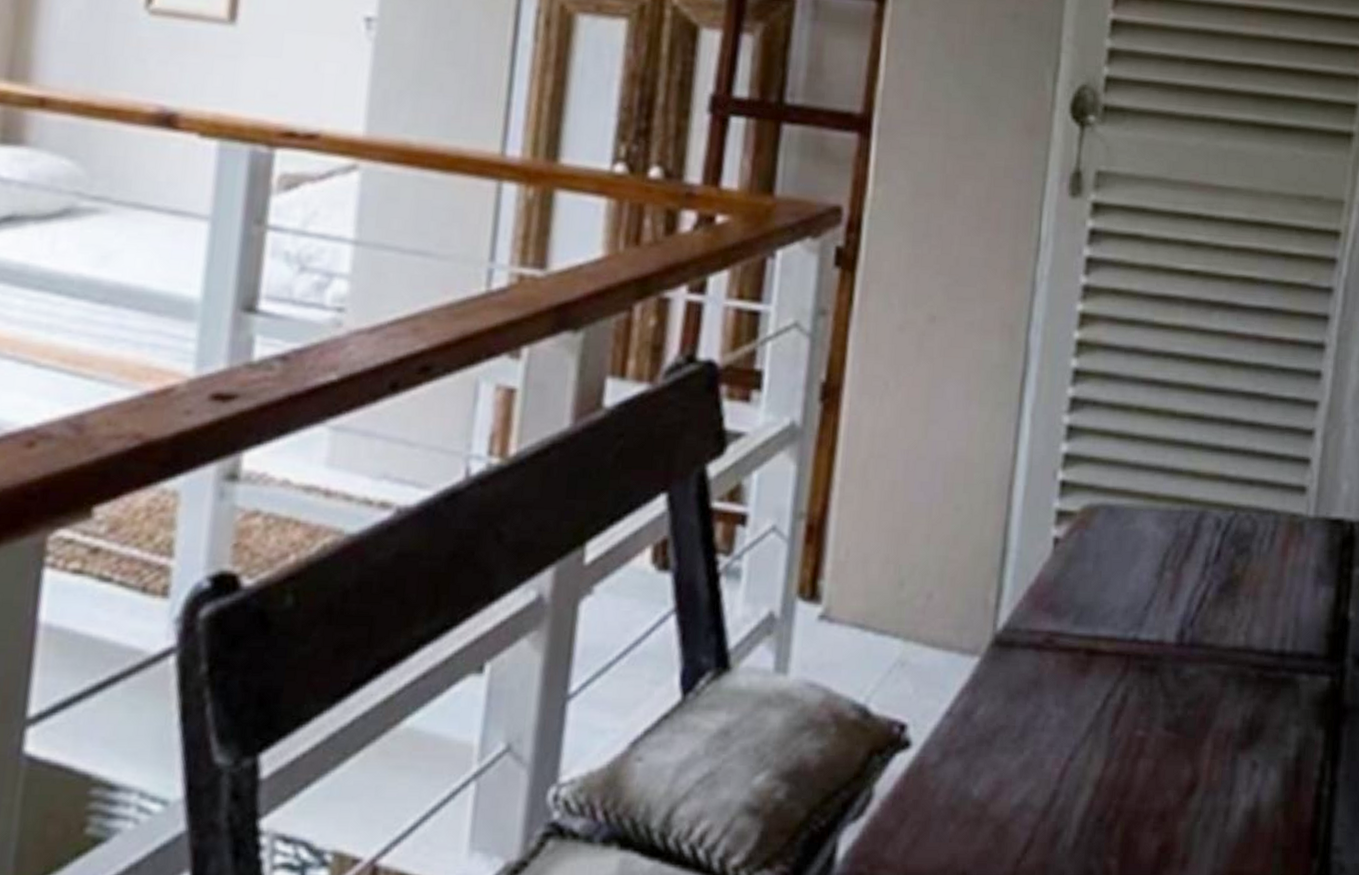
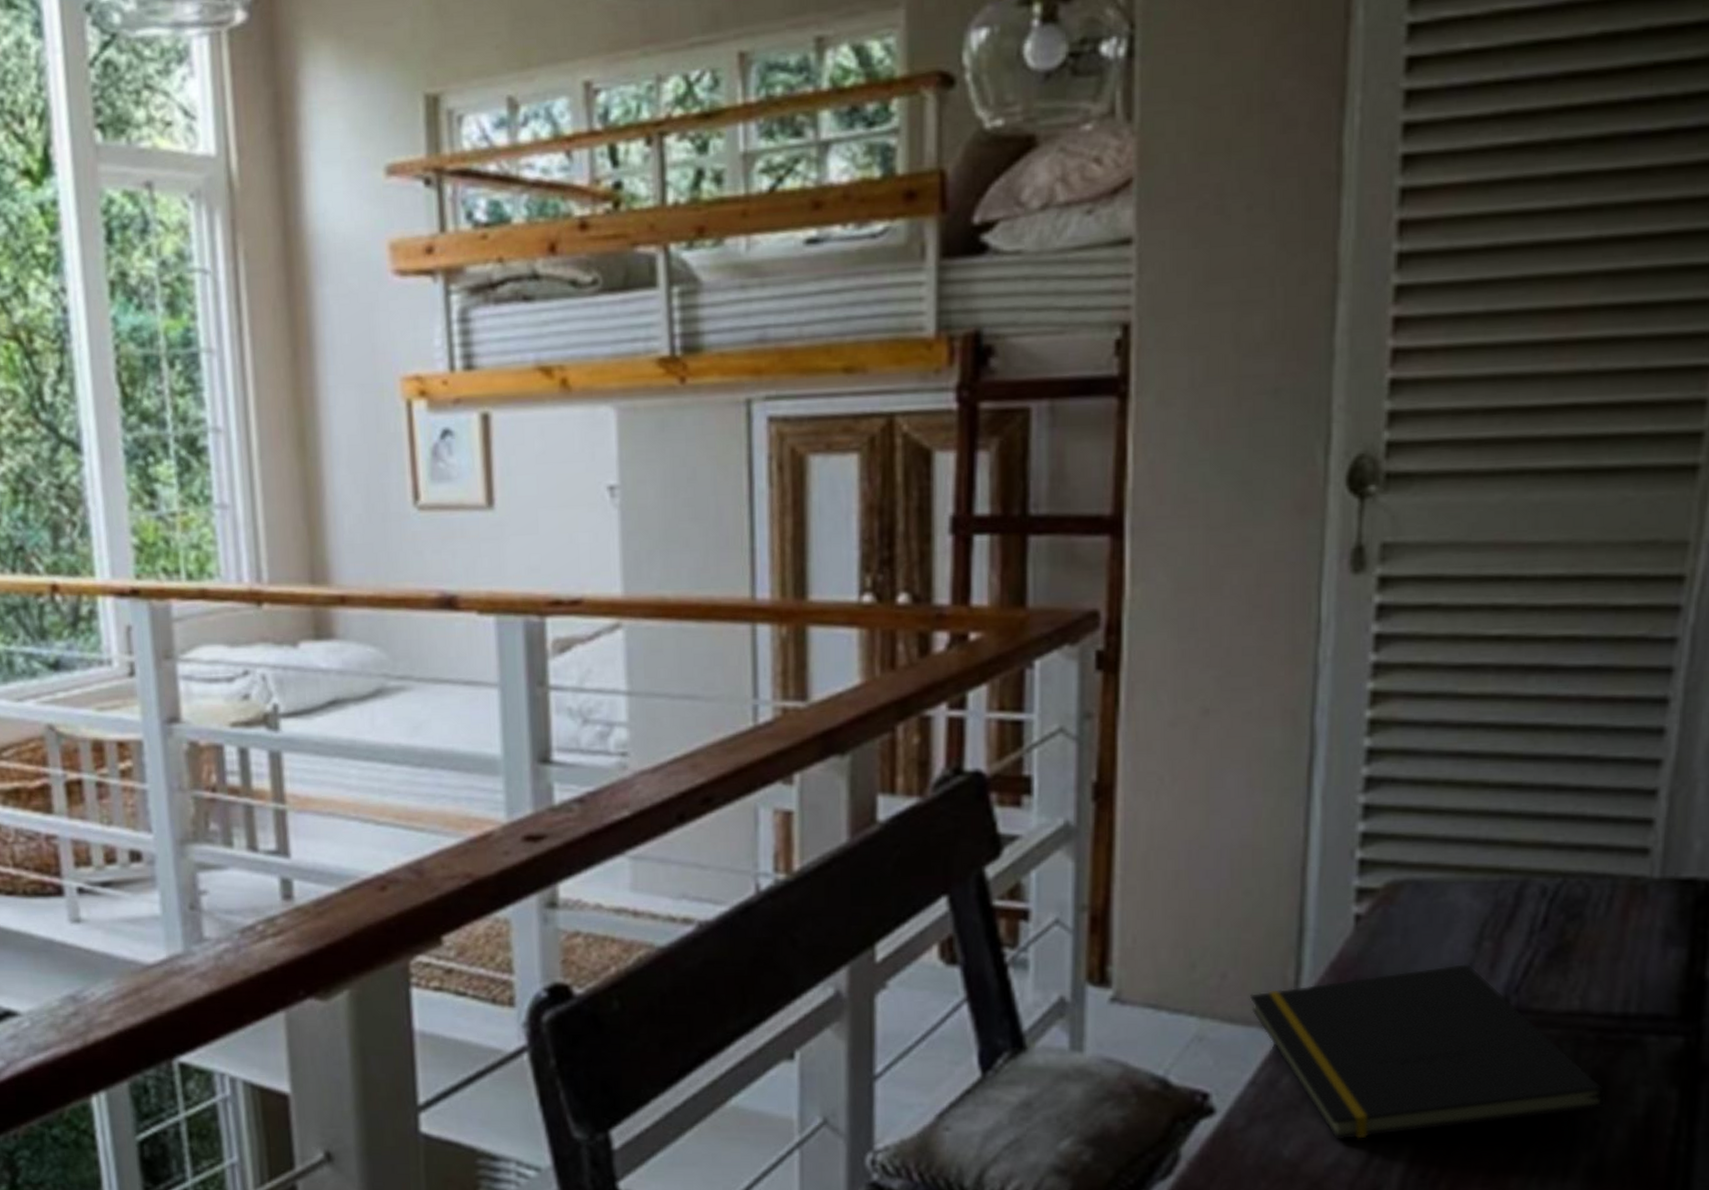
notepad: none [952,594,1265,779] -> present [1249,964,1607,1140]

